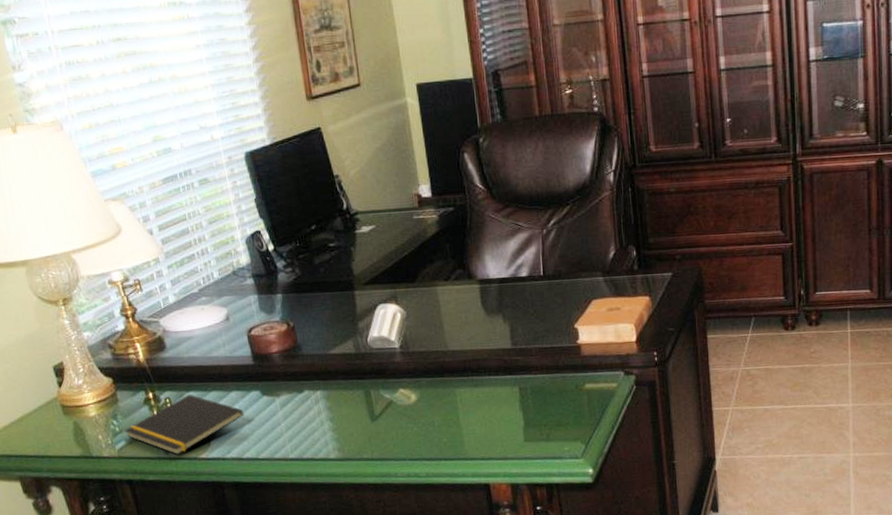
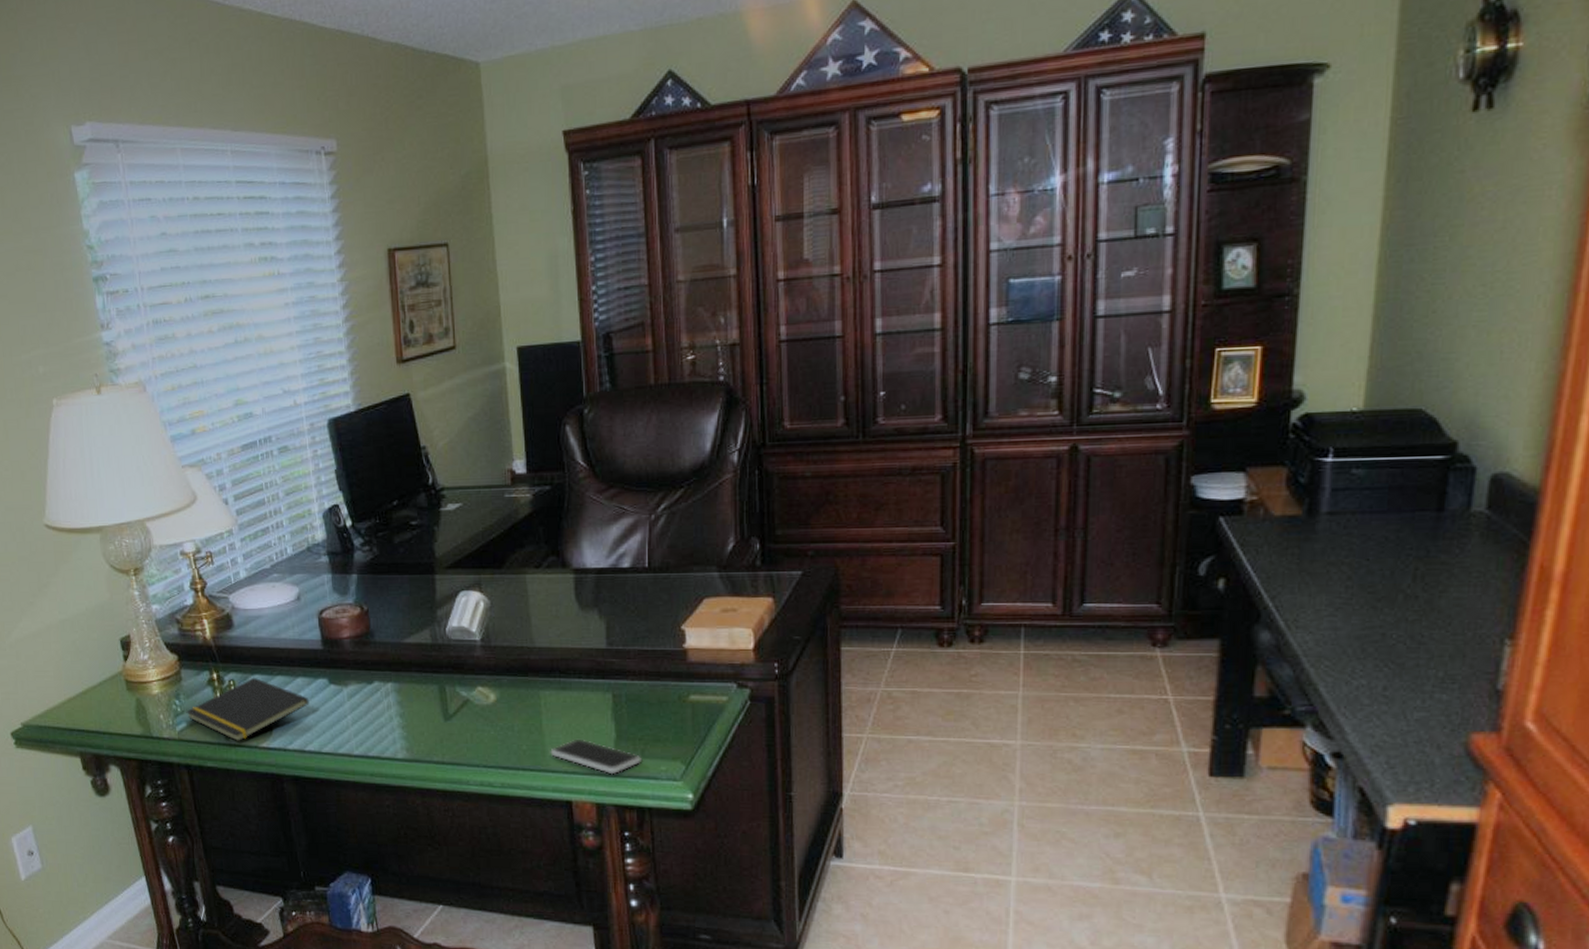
smartphone: none [467,428,547,458] -> present [550,739,641,775]

